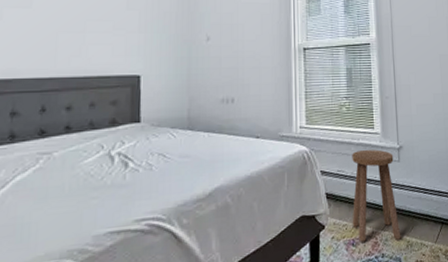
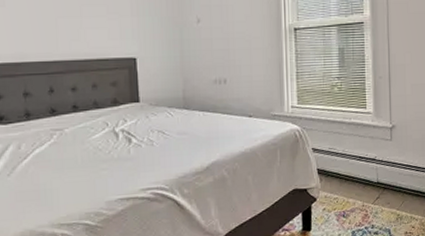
stool: present [352,149,401,242] -> none [343,129,391,214]

